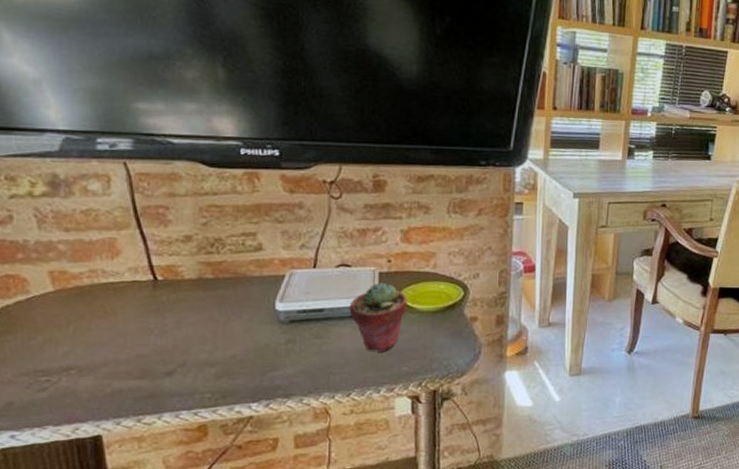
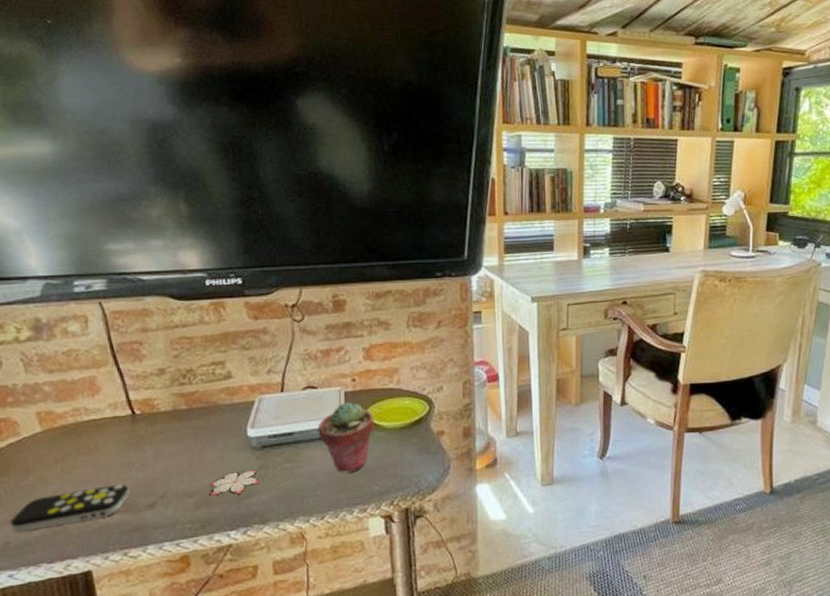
remote control: none [16,349,147,393] -> present [11,484,130,532]
flower: none [232,343,285,367] -> present [210,469,259,496]

